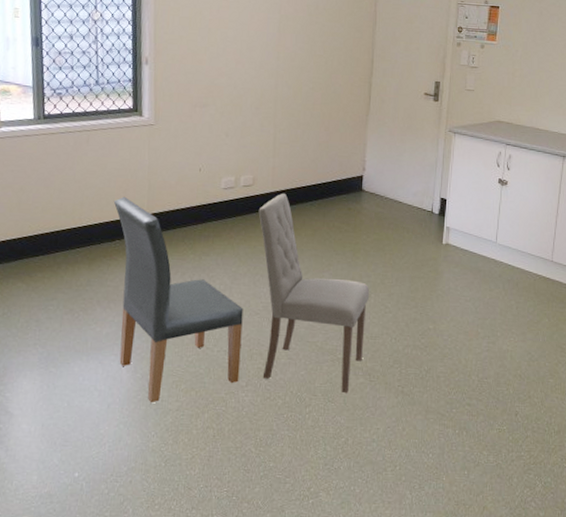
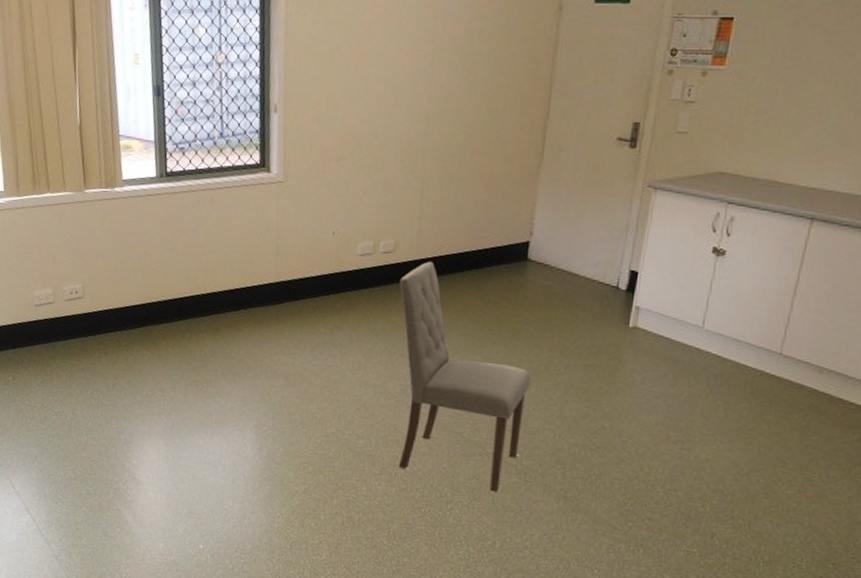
dining chair: present [113,196,244,403] -> none [238,262,379,484]

